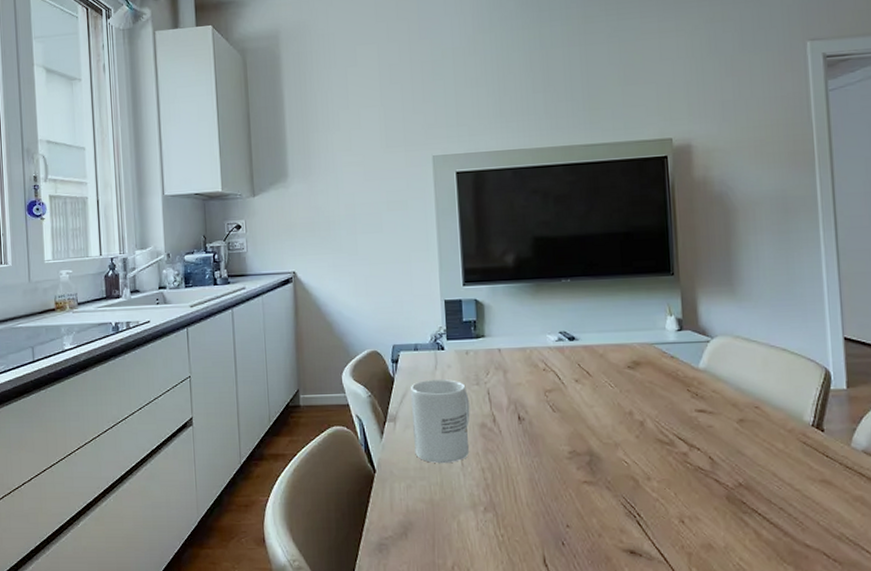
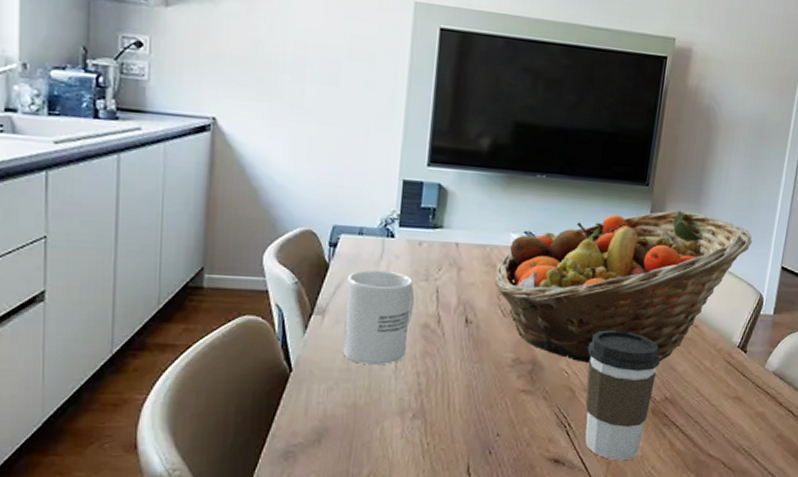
fruit basket: none [538,293,802,451] -> present [494,210,753,363]
coffee cup: none [643,417,725,552] -> present [585,330,661,461]

